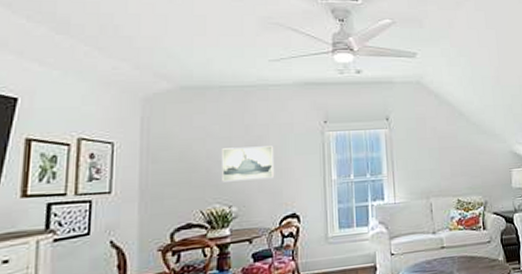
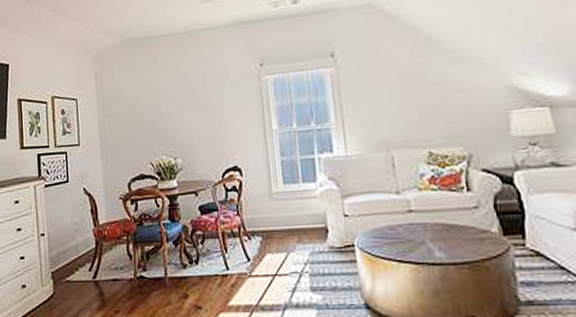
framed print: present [222,146,275,182] -> none [164,94,214,134]

